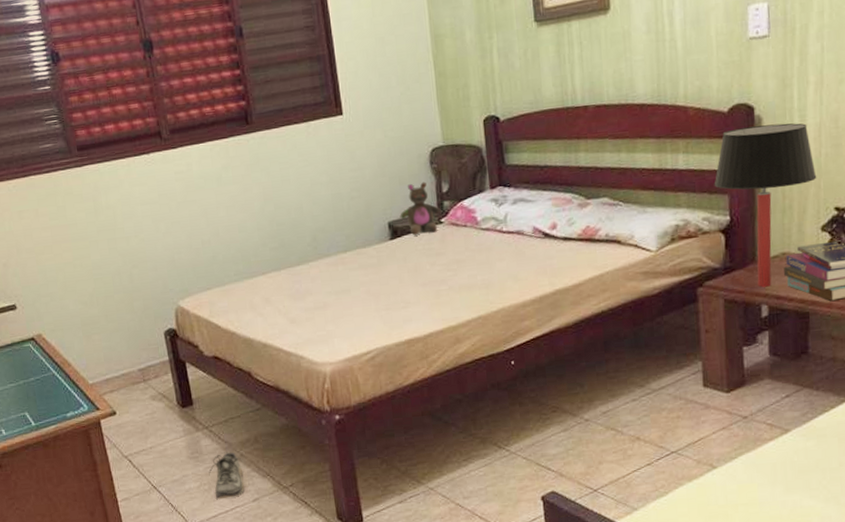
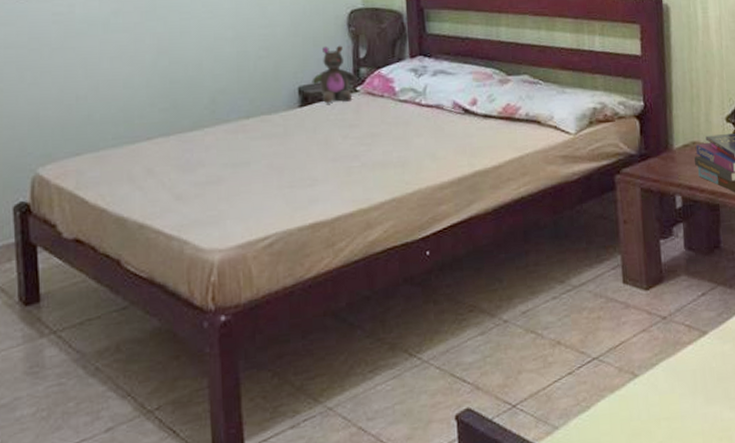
athletic shoe: present [209,451,244,499] -> none [50,363,98,430]
table lamp: present [714,123,817,287] -> none [628,14,720,177]

